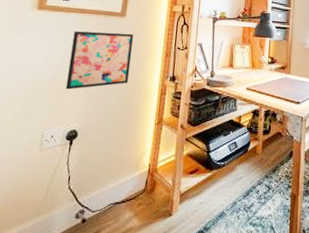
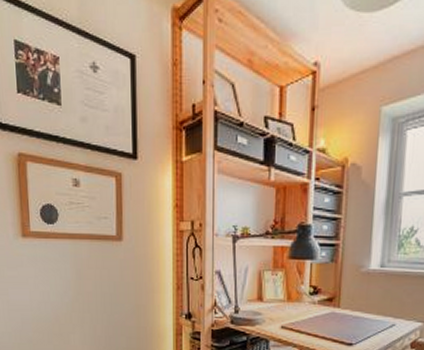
wall art: present [65,31,134,90] -> none [67,261,137,330]

